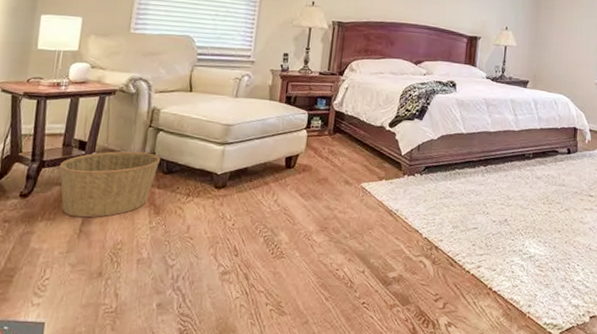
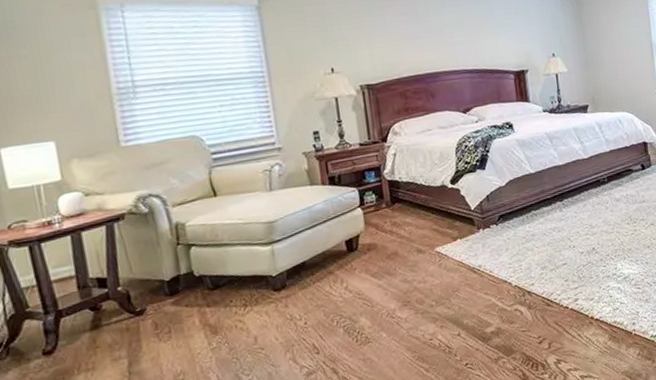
basket: present [59,151,161,218] -> none [81,272,202,361]

